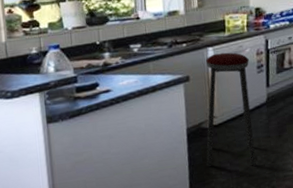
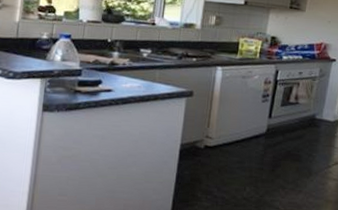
music stool: present [205,52,256,167] -> none [193,74,256,197]

